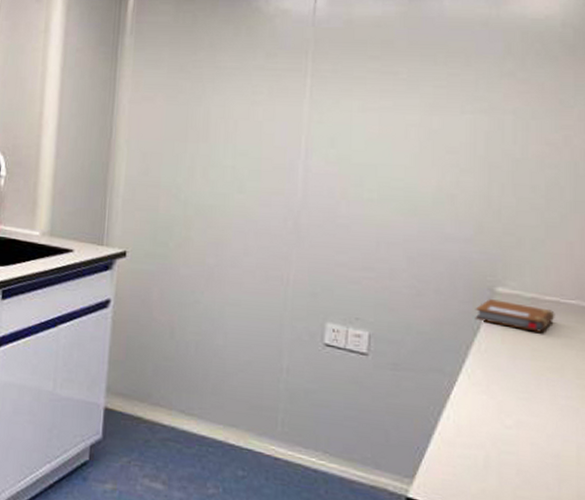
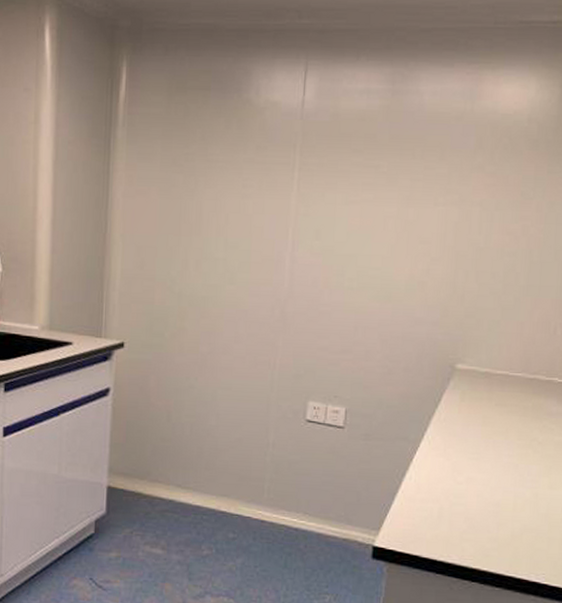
notebook: present [475,299,555,332] -> none [437,375,504,402]

